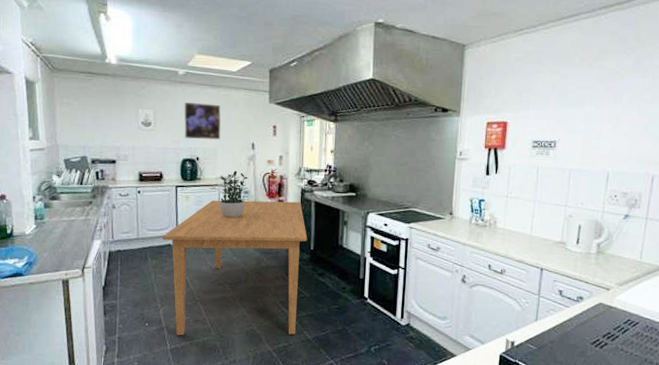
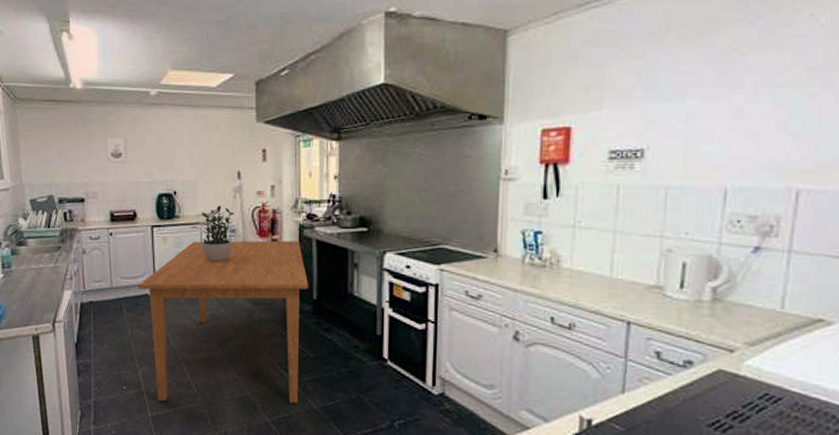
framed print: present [184,102,221,141] -> none [157,126,201,170]

